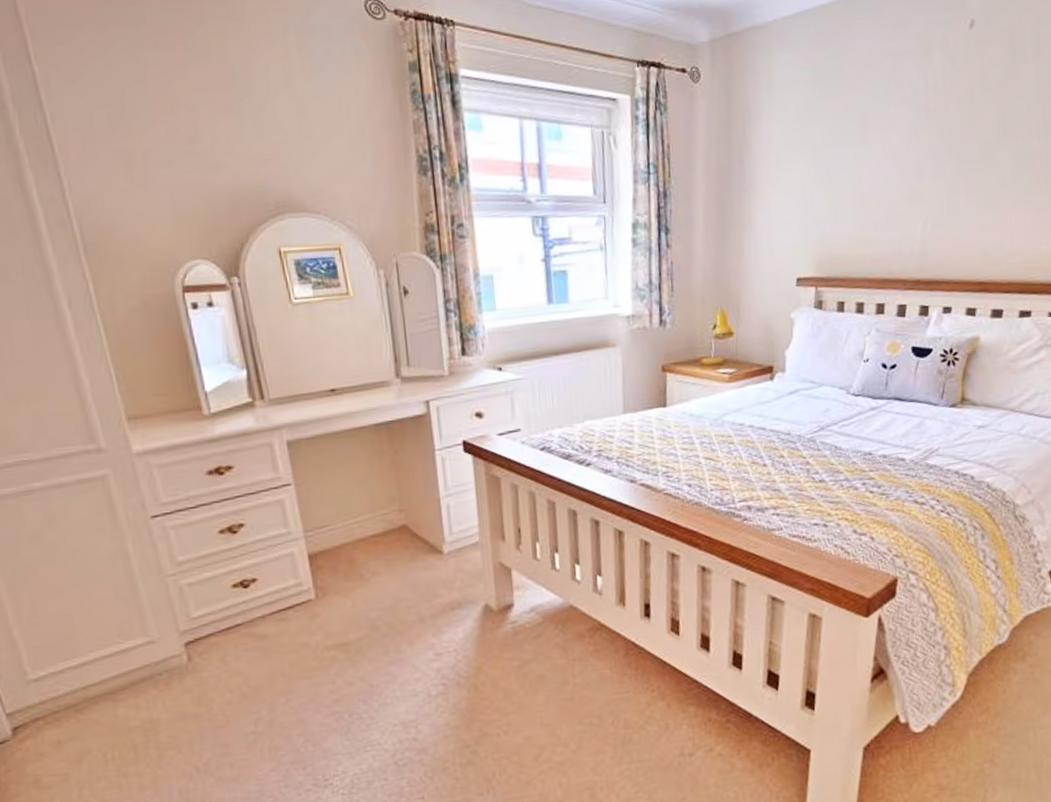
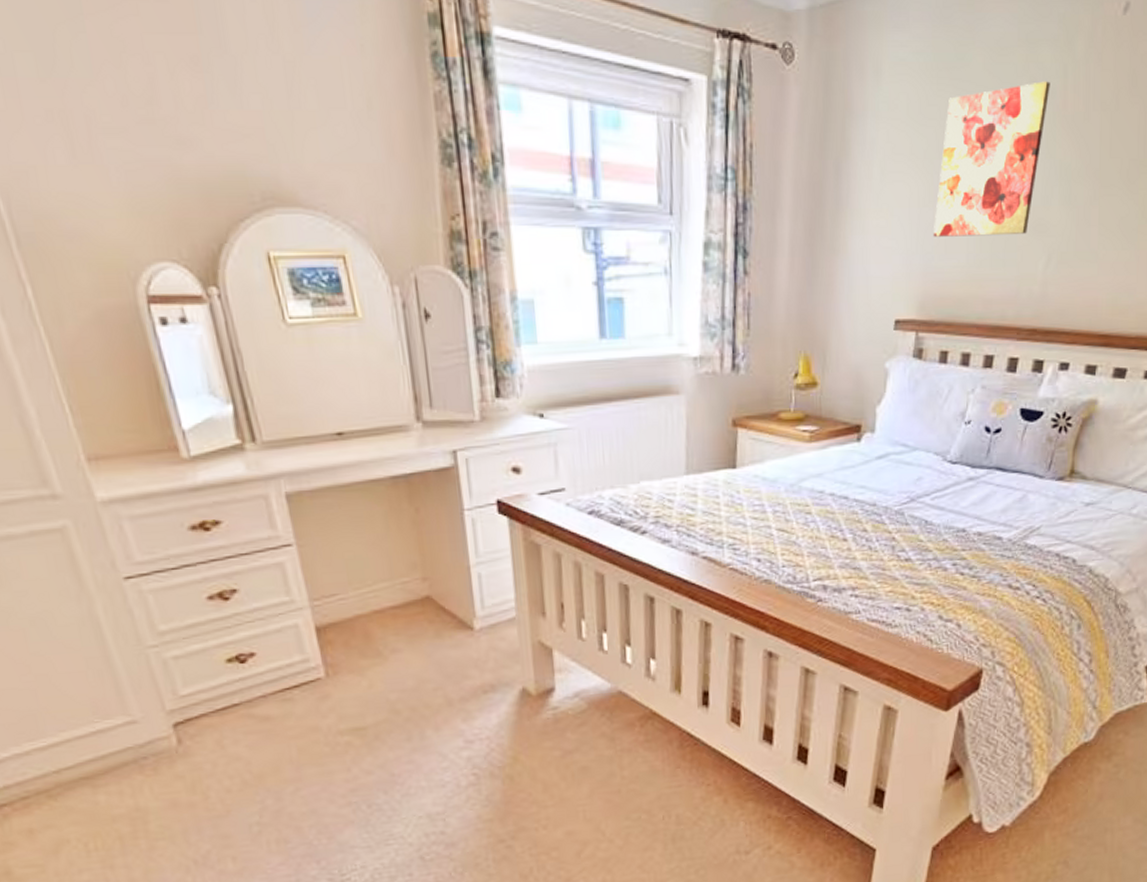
wall art: none [824,83,914,210] -> present [933,81,1050,237]

